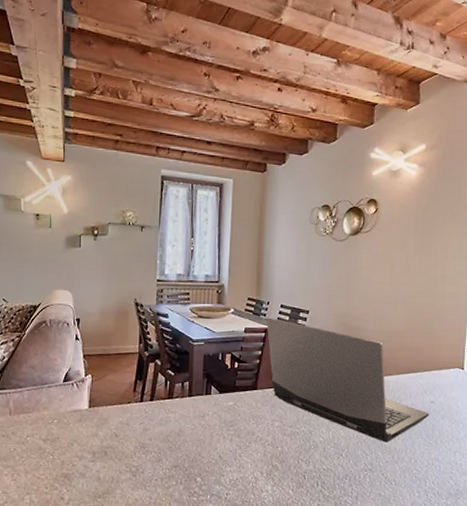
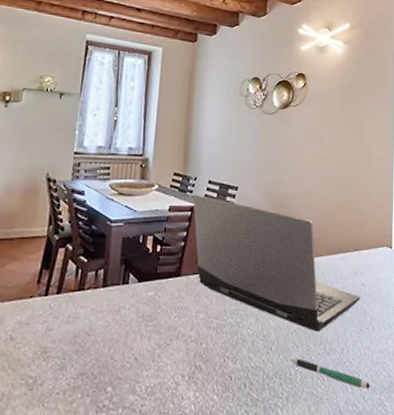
pen: none [359,464,437,494] -> present [290,358,371,389]

